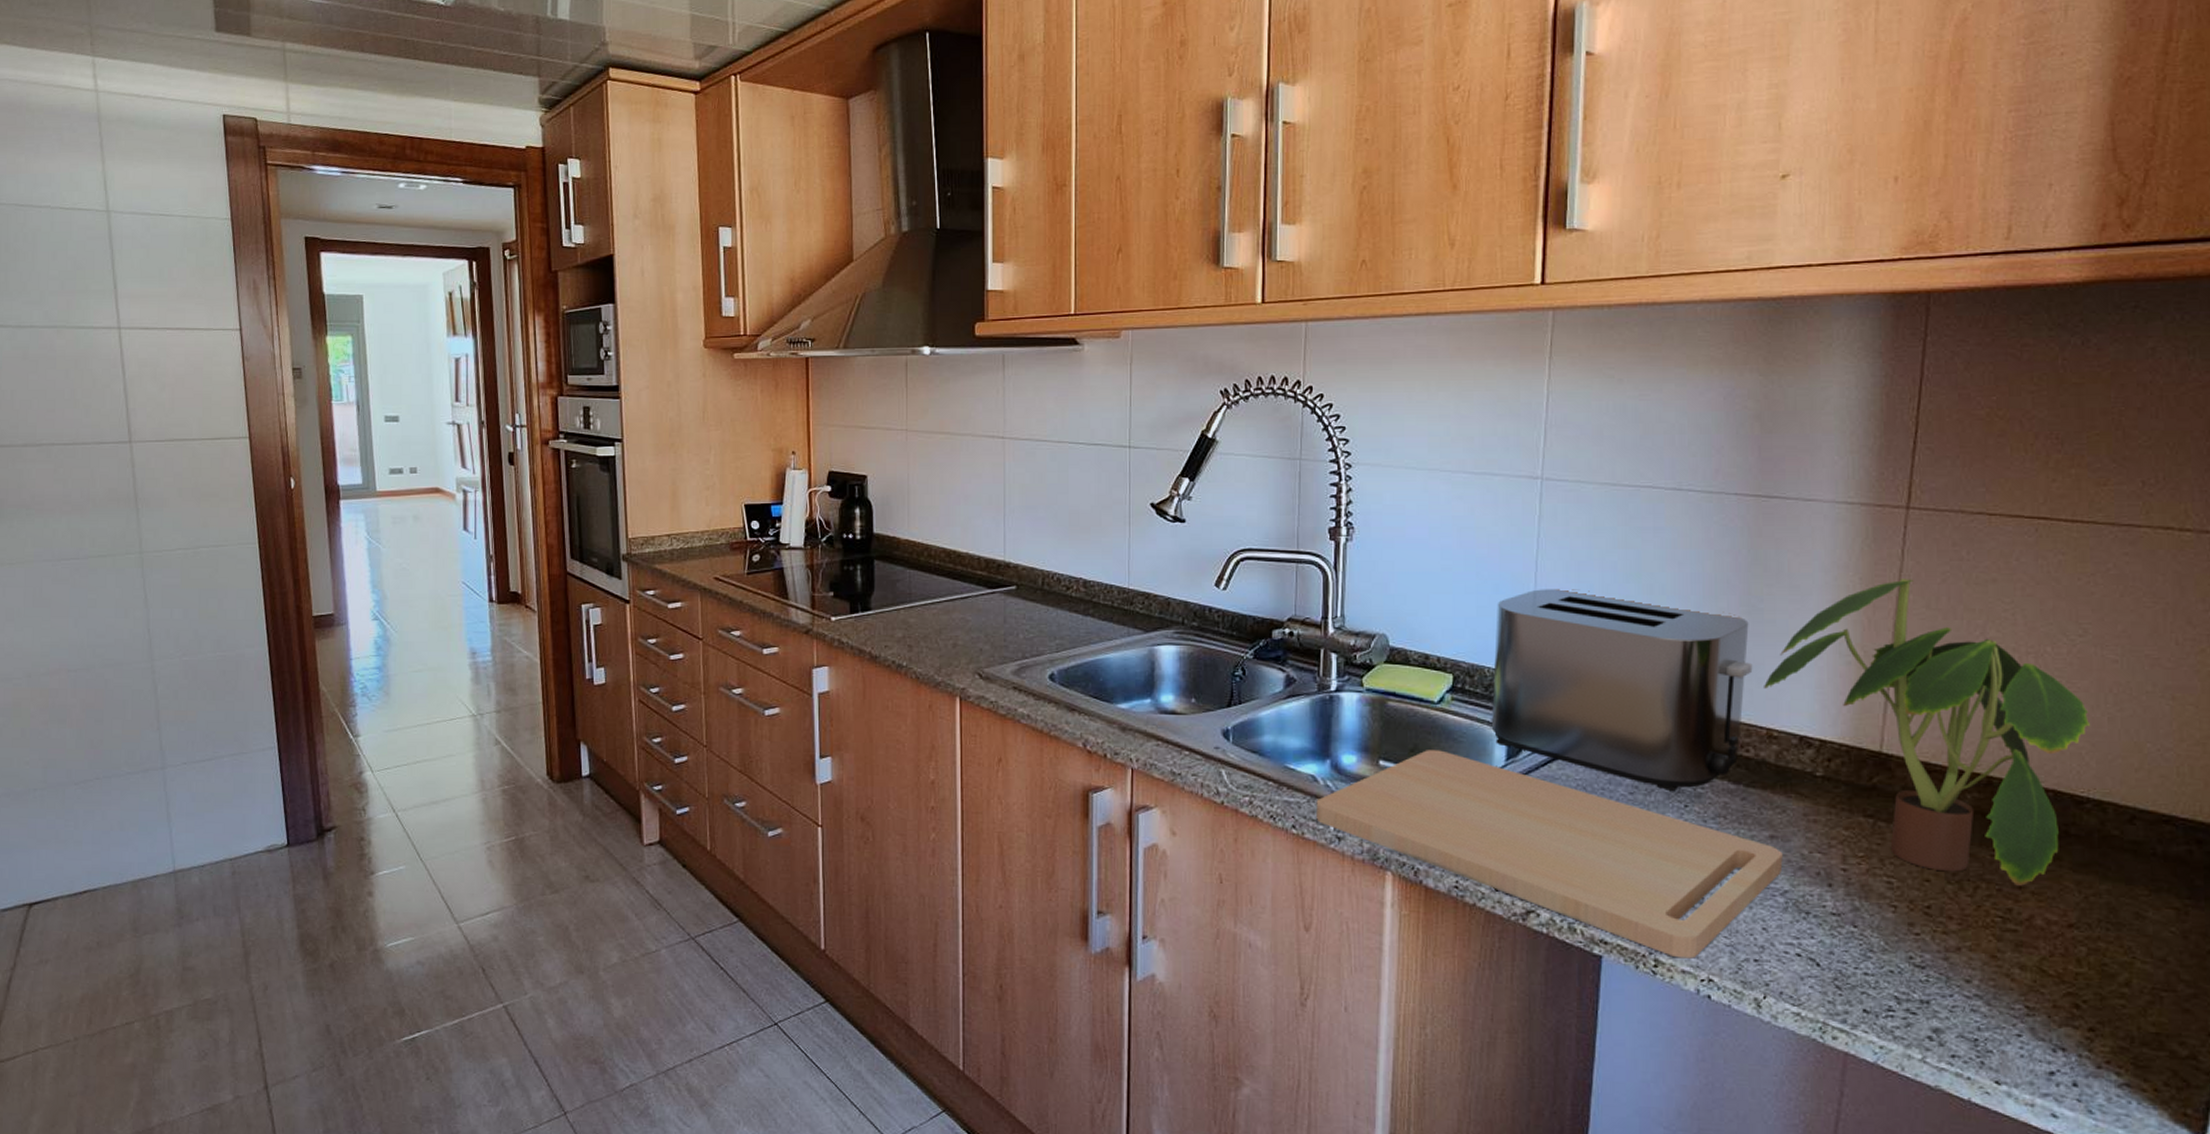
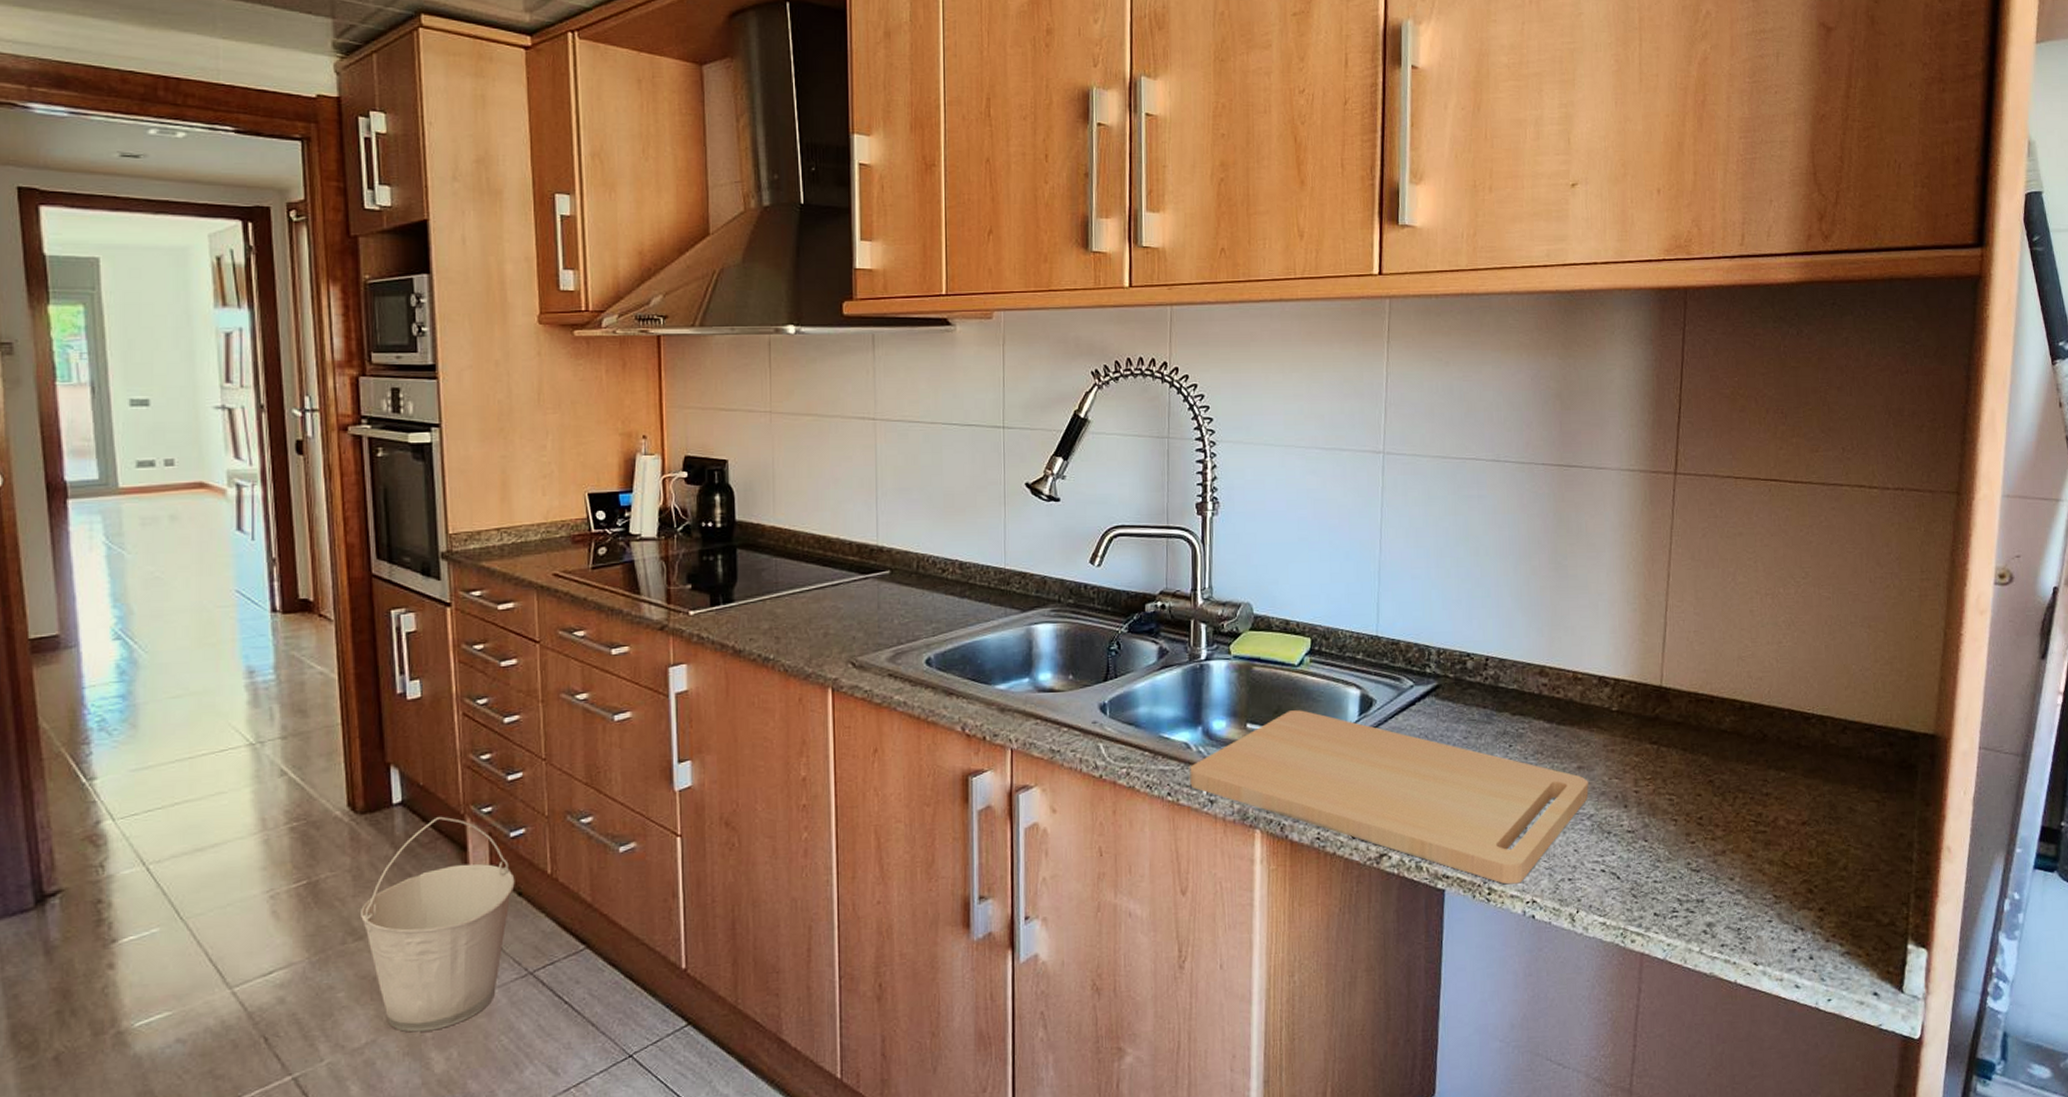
bucket: none [555,790,680,980] -> present [359,816,515,1033]
toaster: present [1491,589,1753,792] -> none [1345,554,1561,734]
plant: present [1764,579,2090,886] -> none [1570,535,1812,793]

